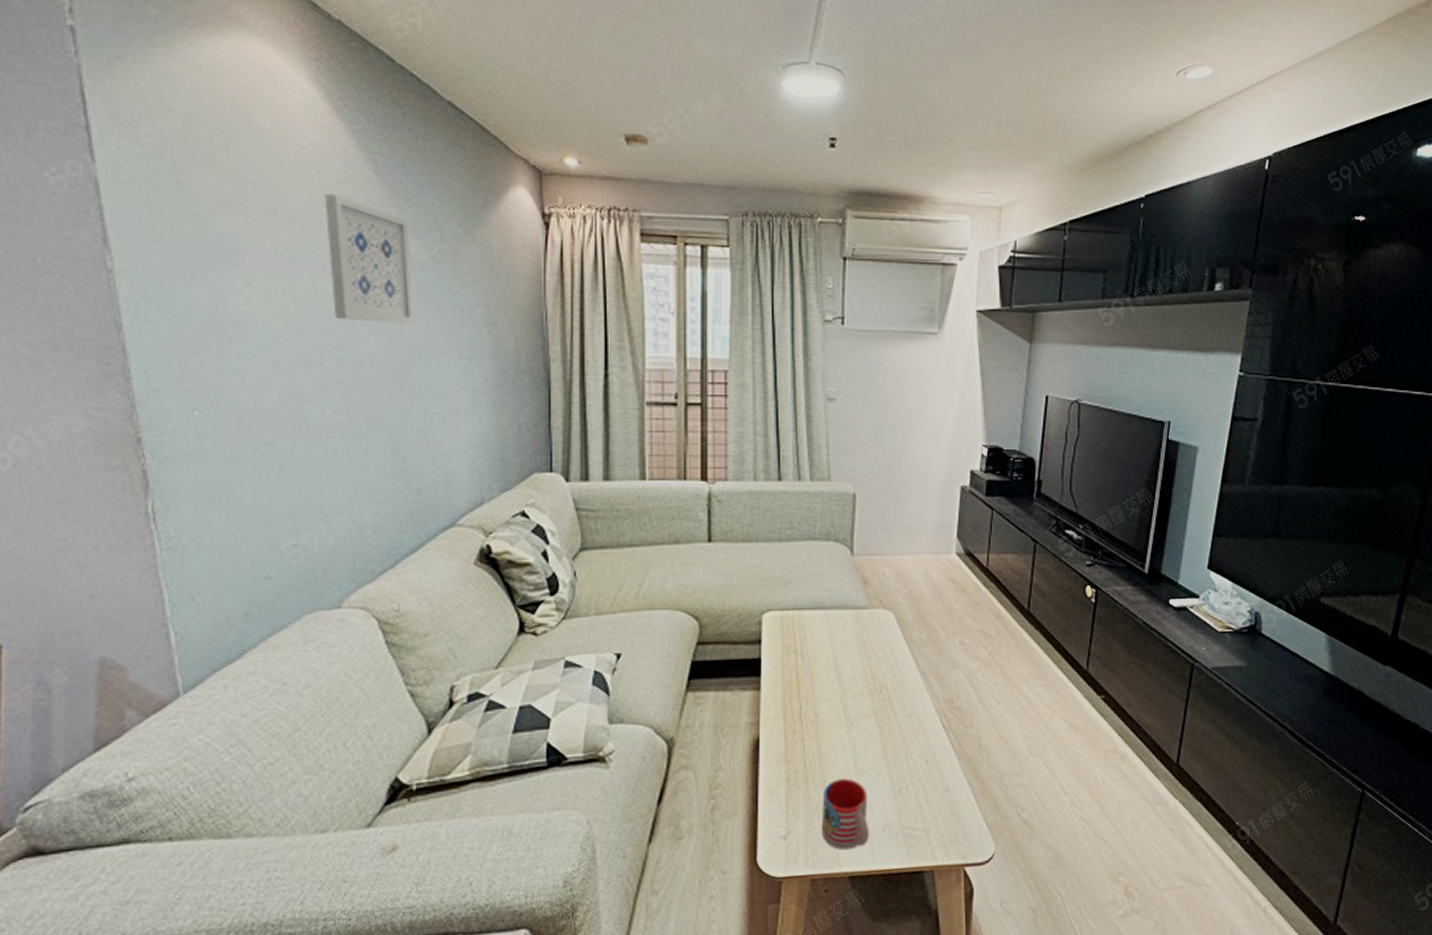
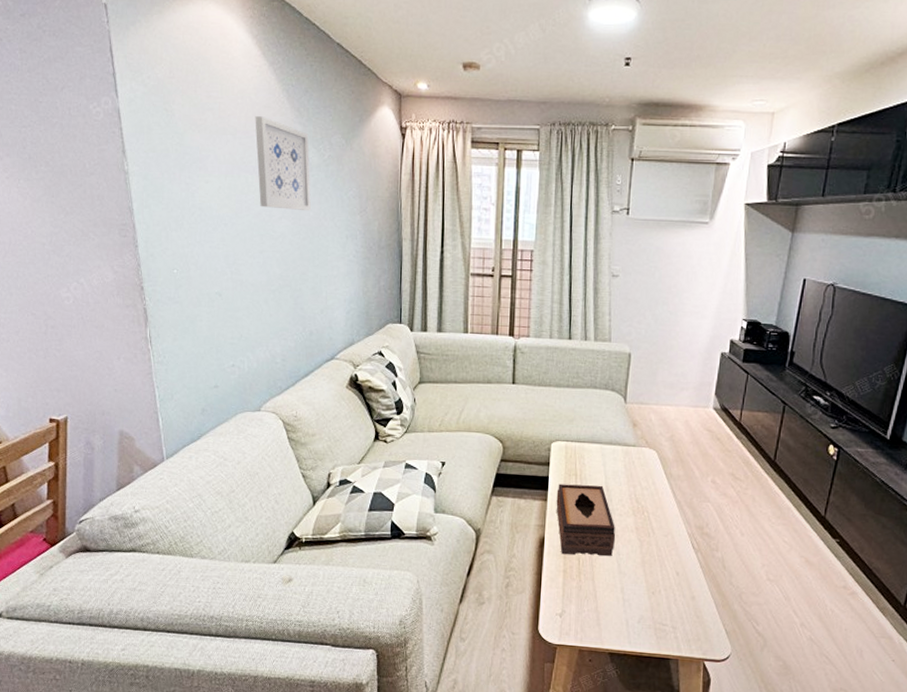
tissue box: none [772,662,848,758] -> present [556,484,615,556]
mug: present [822,778,870,850] -> none [589,577,628,632]

